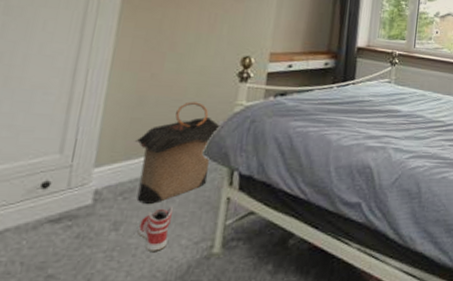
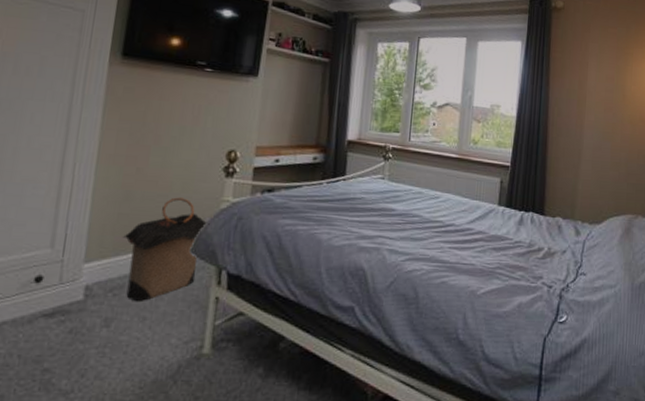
sneaker: present [137,207,174,251] -> none [127,305,163,349]

